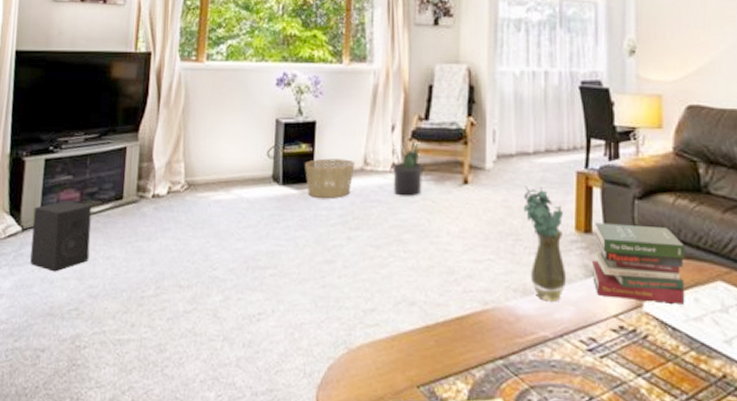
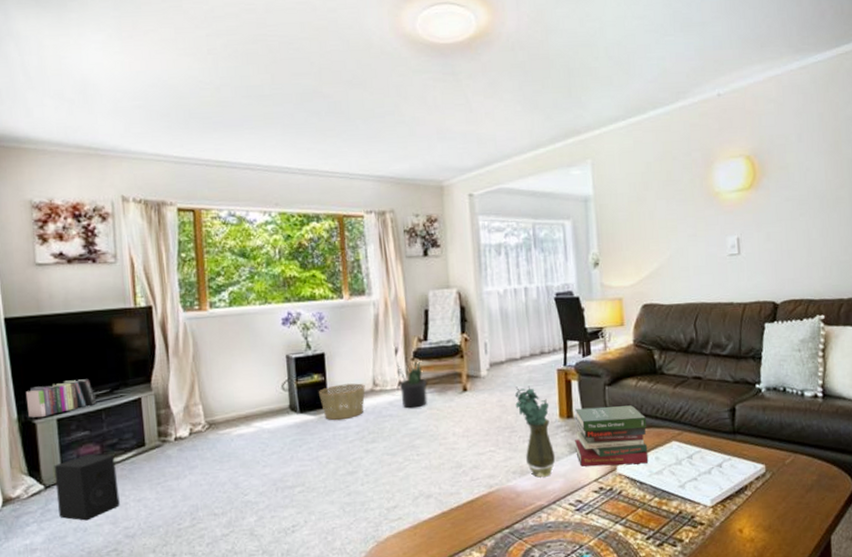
books: none [20,120,85,156] -> present [25,379,97,418]

